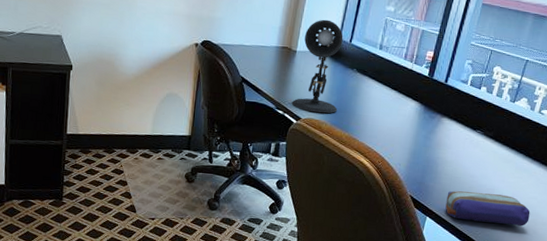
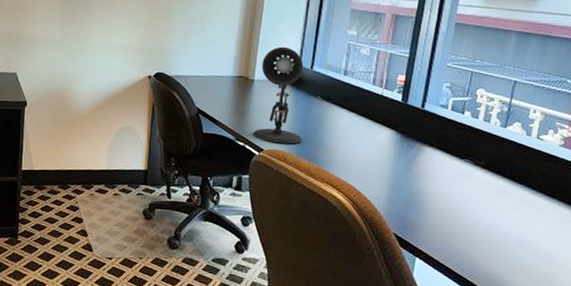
pencil case: present [445,190,530,226] -> none [437,227,542,269]

